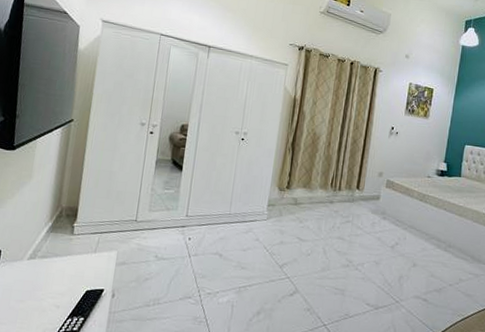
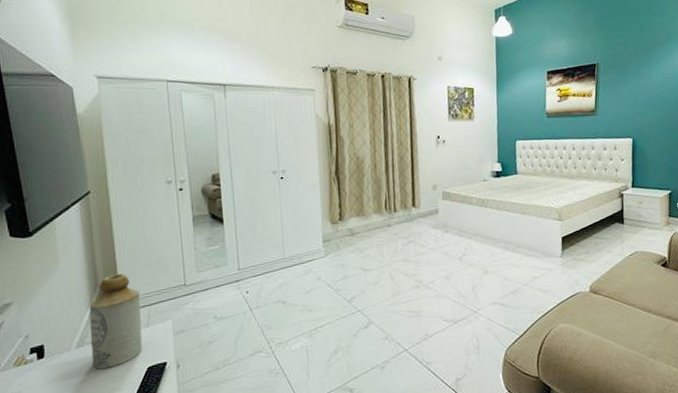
bottle: none [38,198,95,284] -> present [89,273,143,369]

